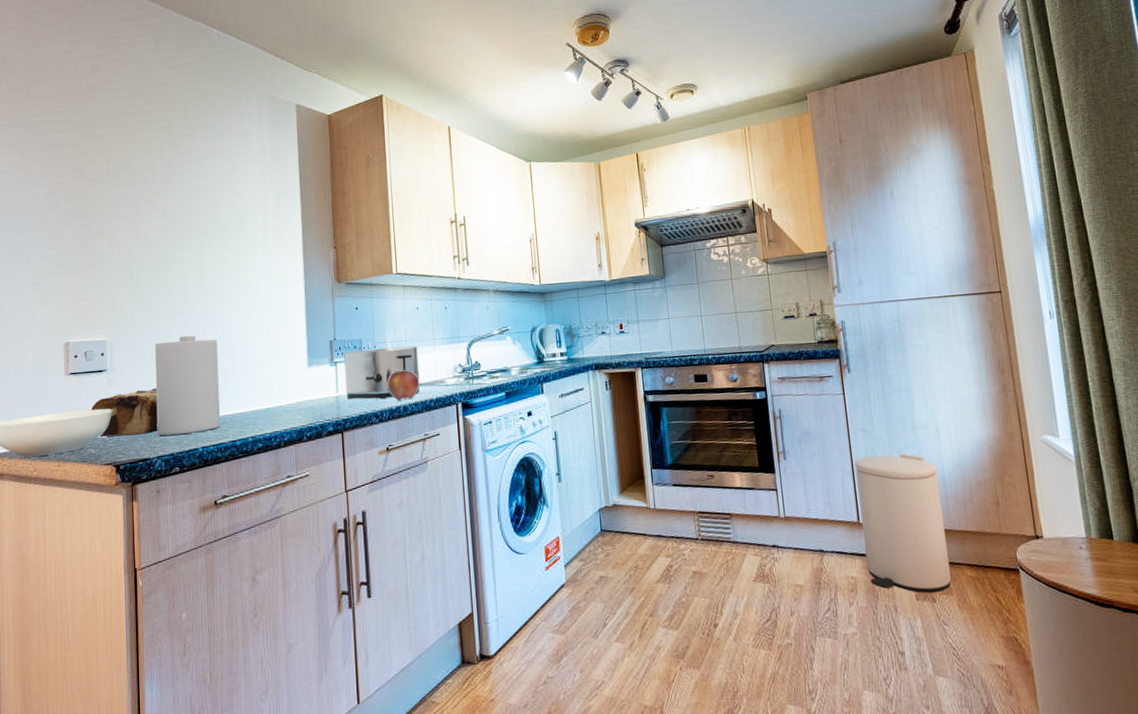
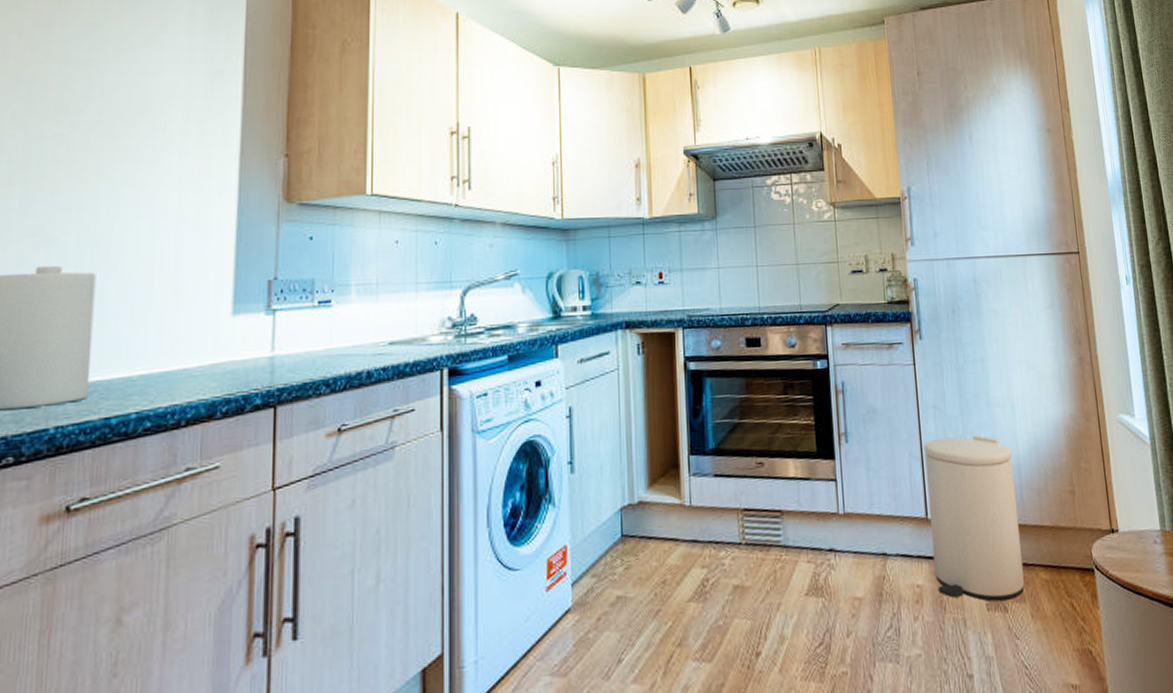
toaster: present [343,345,420,400] -> none [284,290,393,362]
fruit: present [387,369,420,401] -> none [346,322,393,364]

